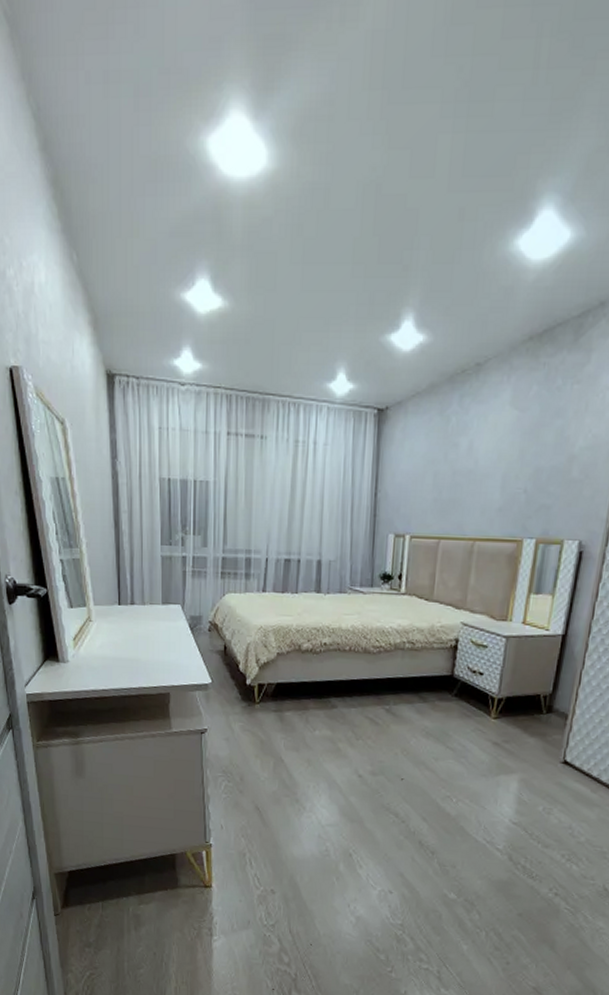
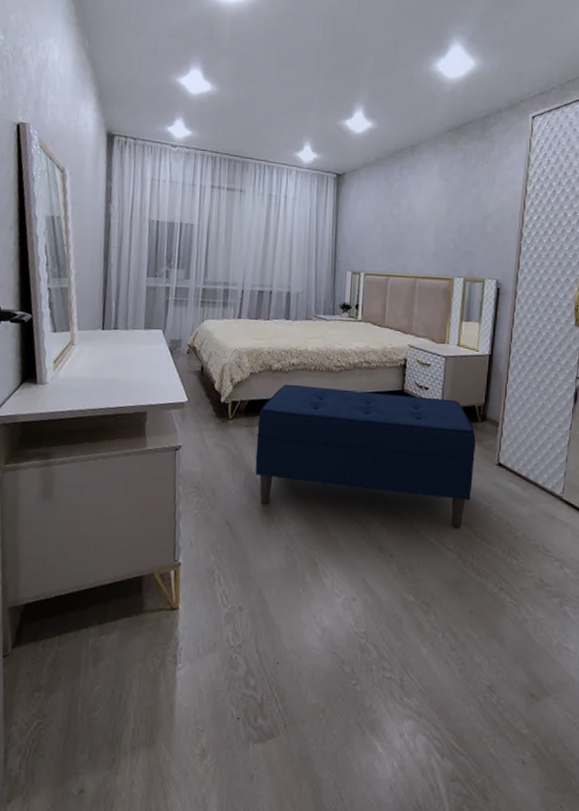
bench: none [284,666,539,829] -> present [255,384,476,528]

